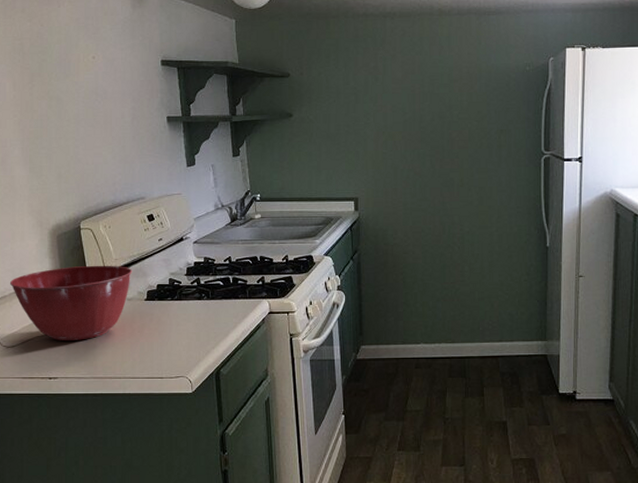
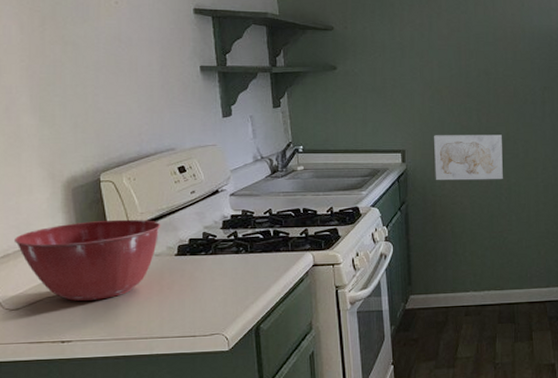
wall art: none [387,181,456,229] -> present [434,135,503,181]

